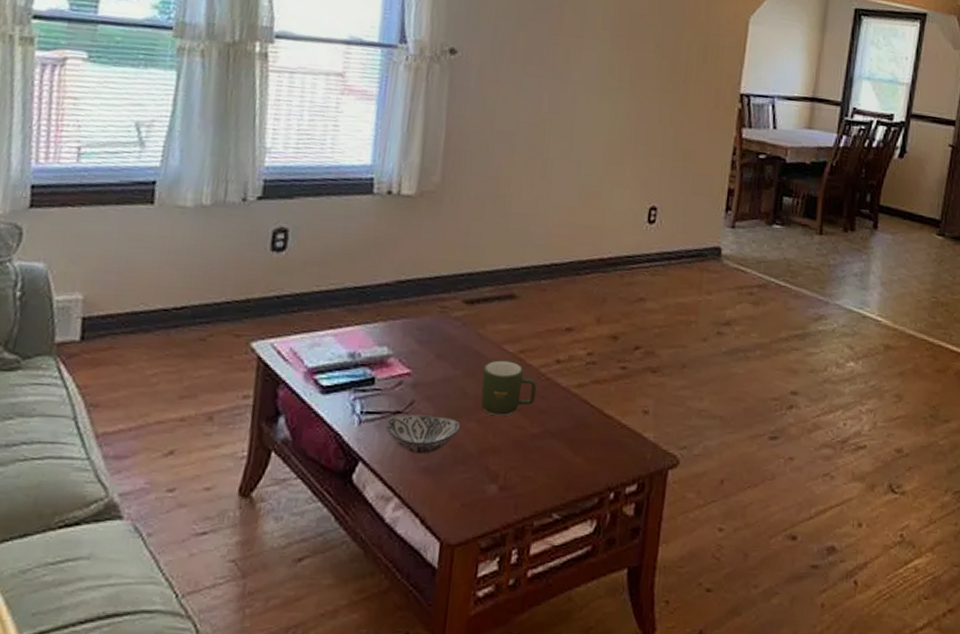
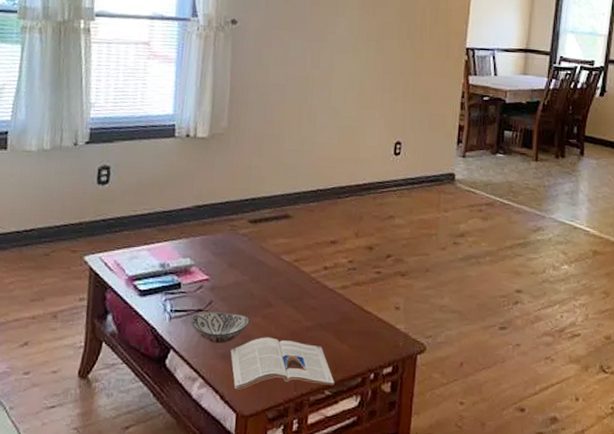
magazine: none [435,446,566,514] -> present [230,337,335,391]
mug: present [480,360,536,417] -> none [265,267,309,313]

